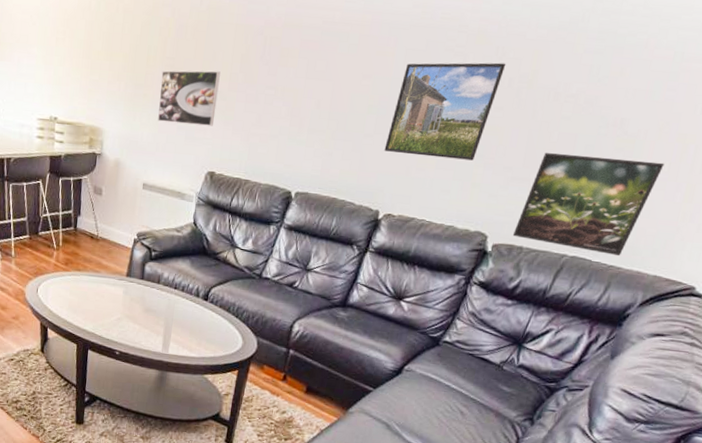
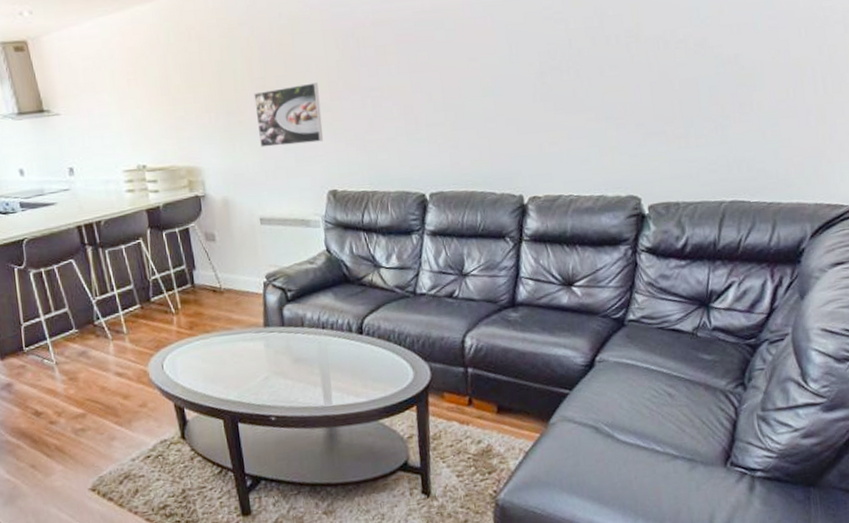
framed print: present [384,62,506,161] -> none [509,21,609,132]
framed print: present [512,153,665,257] -> none [665,90,789,194]

